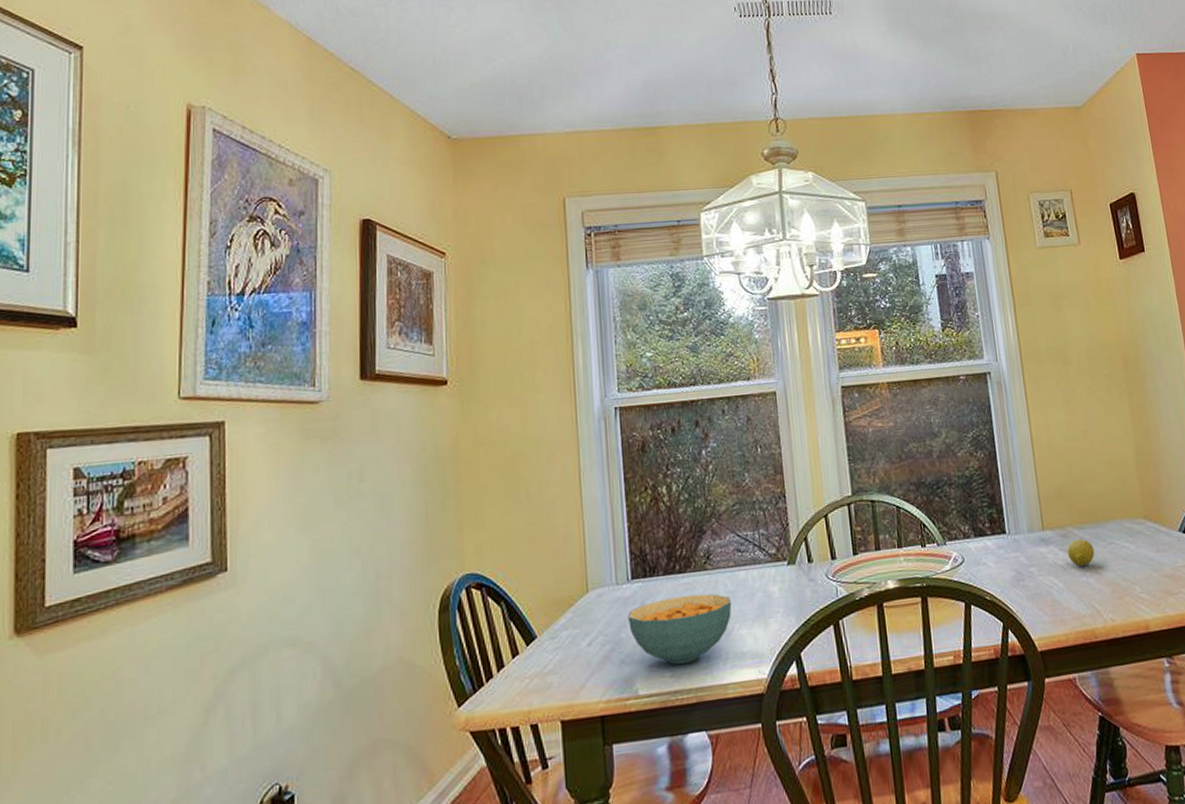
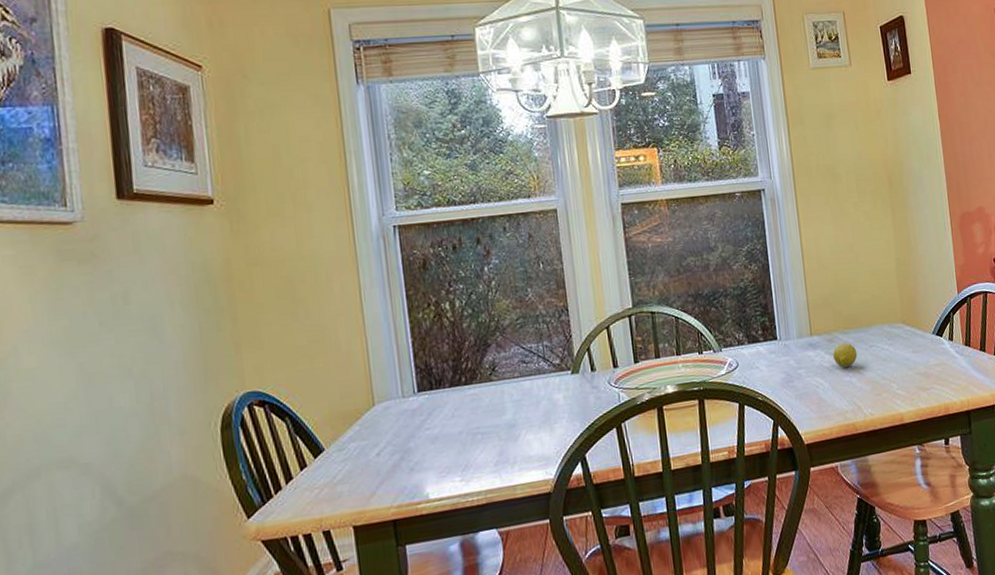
cereal bowl: present [628,594,732,665] -> none [416,403,518,470]

